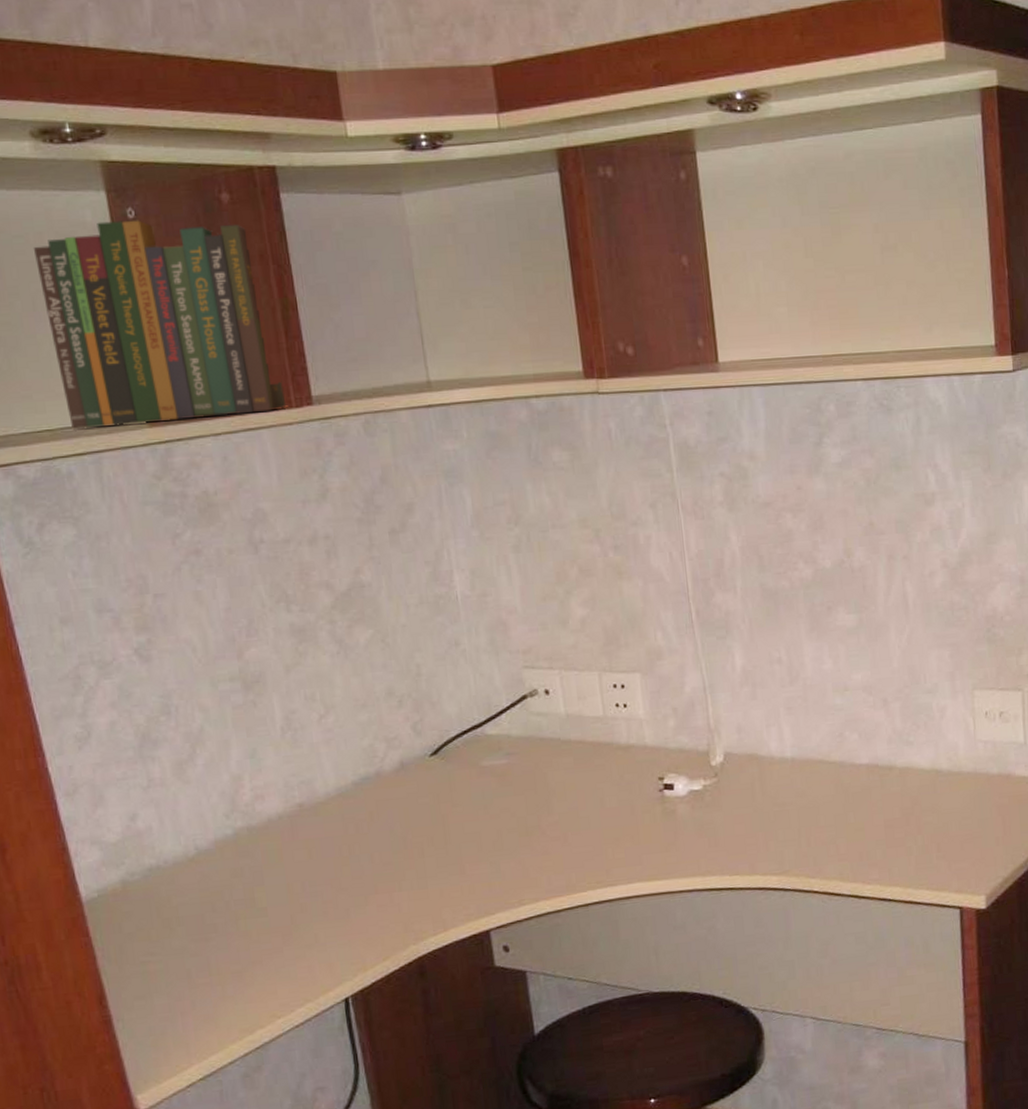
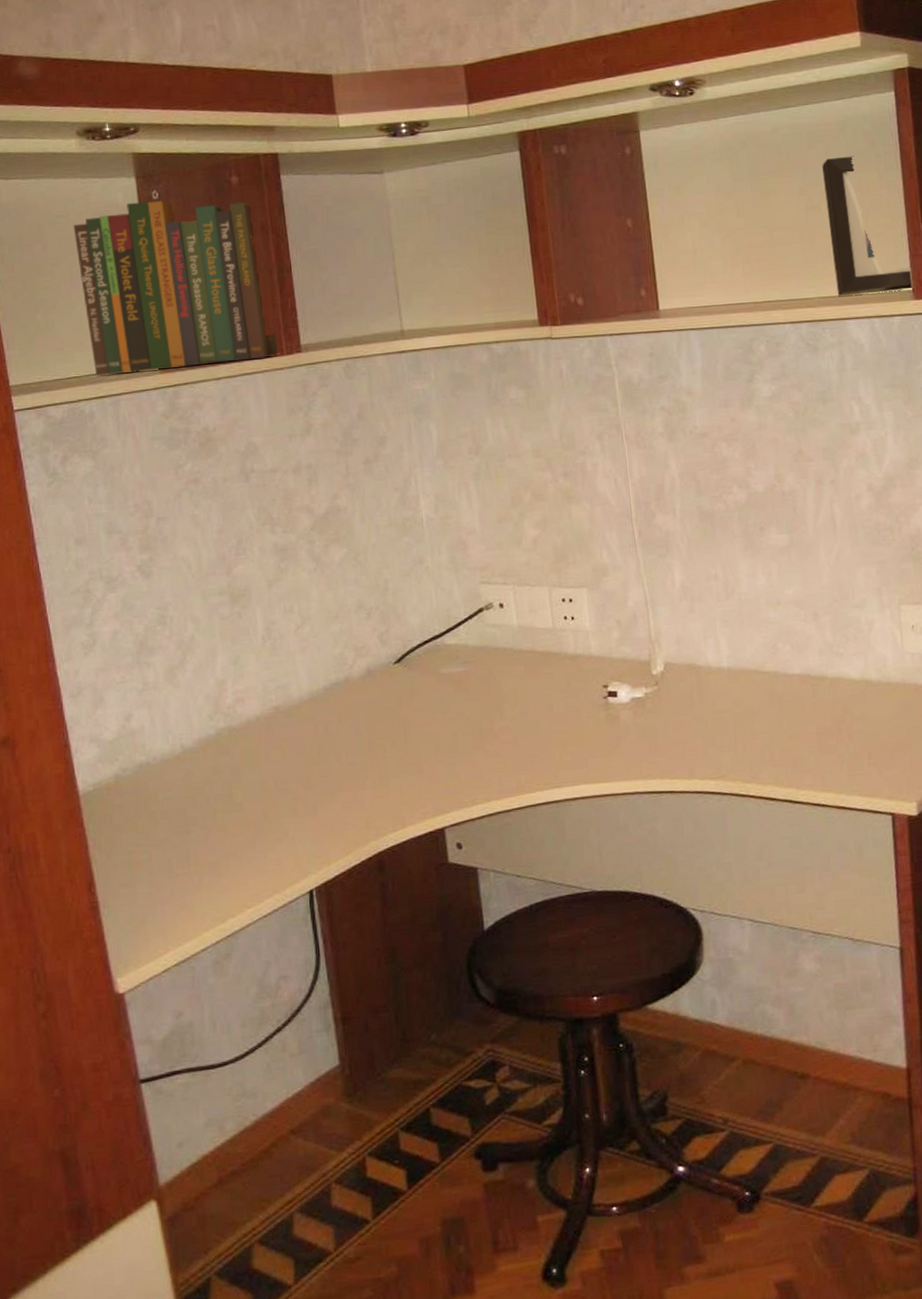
picture frame: none [900,188,997,350] -> present [822,156,914,296]

